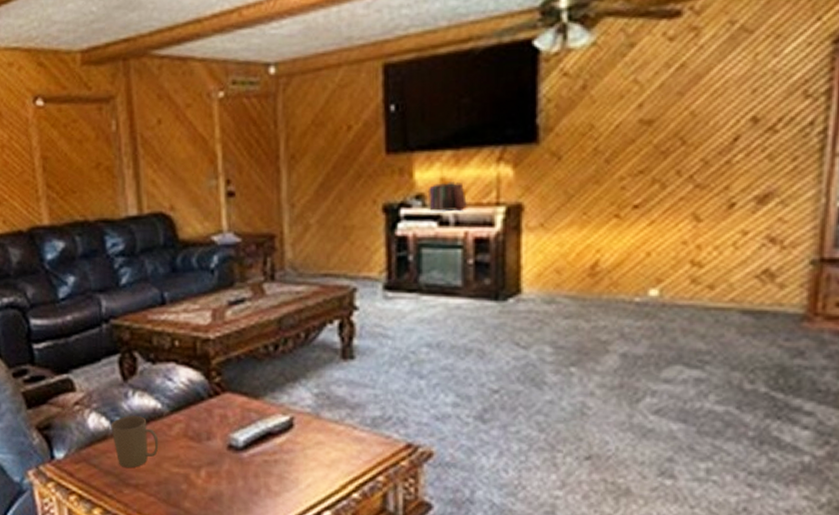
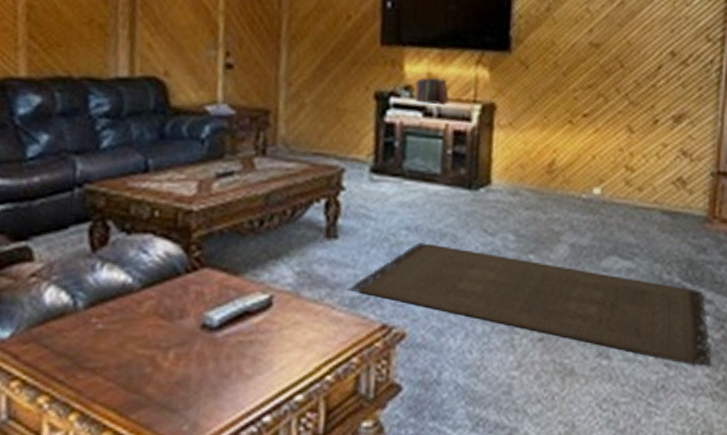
mug: present [111,416,159,469] -> none [71,290,125,350]
rug: none [368,359,817,490] -> present [348,242,715,369]

